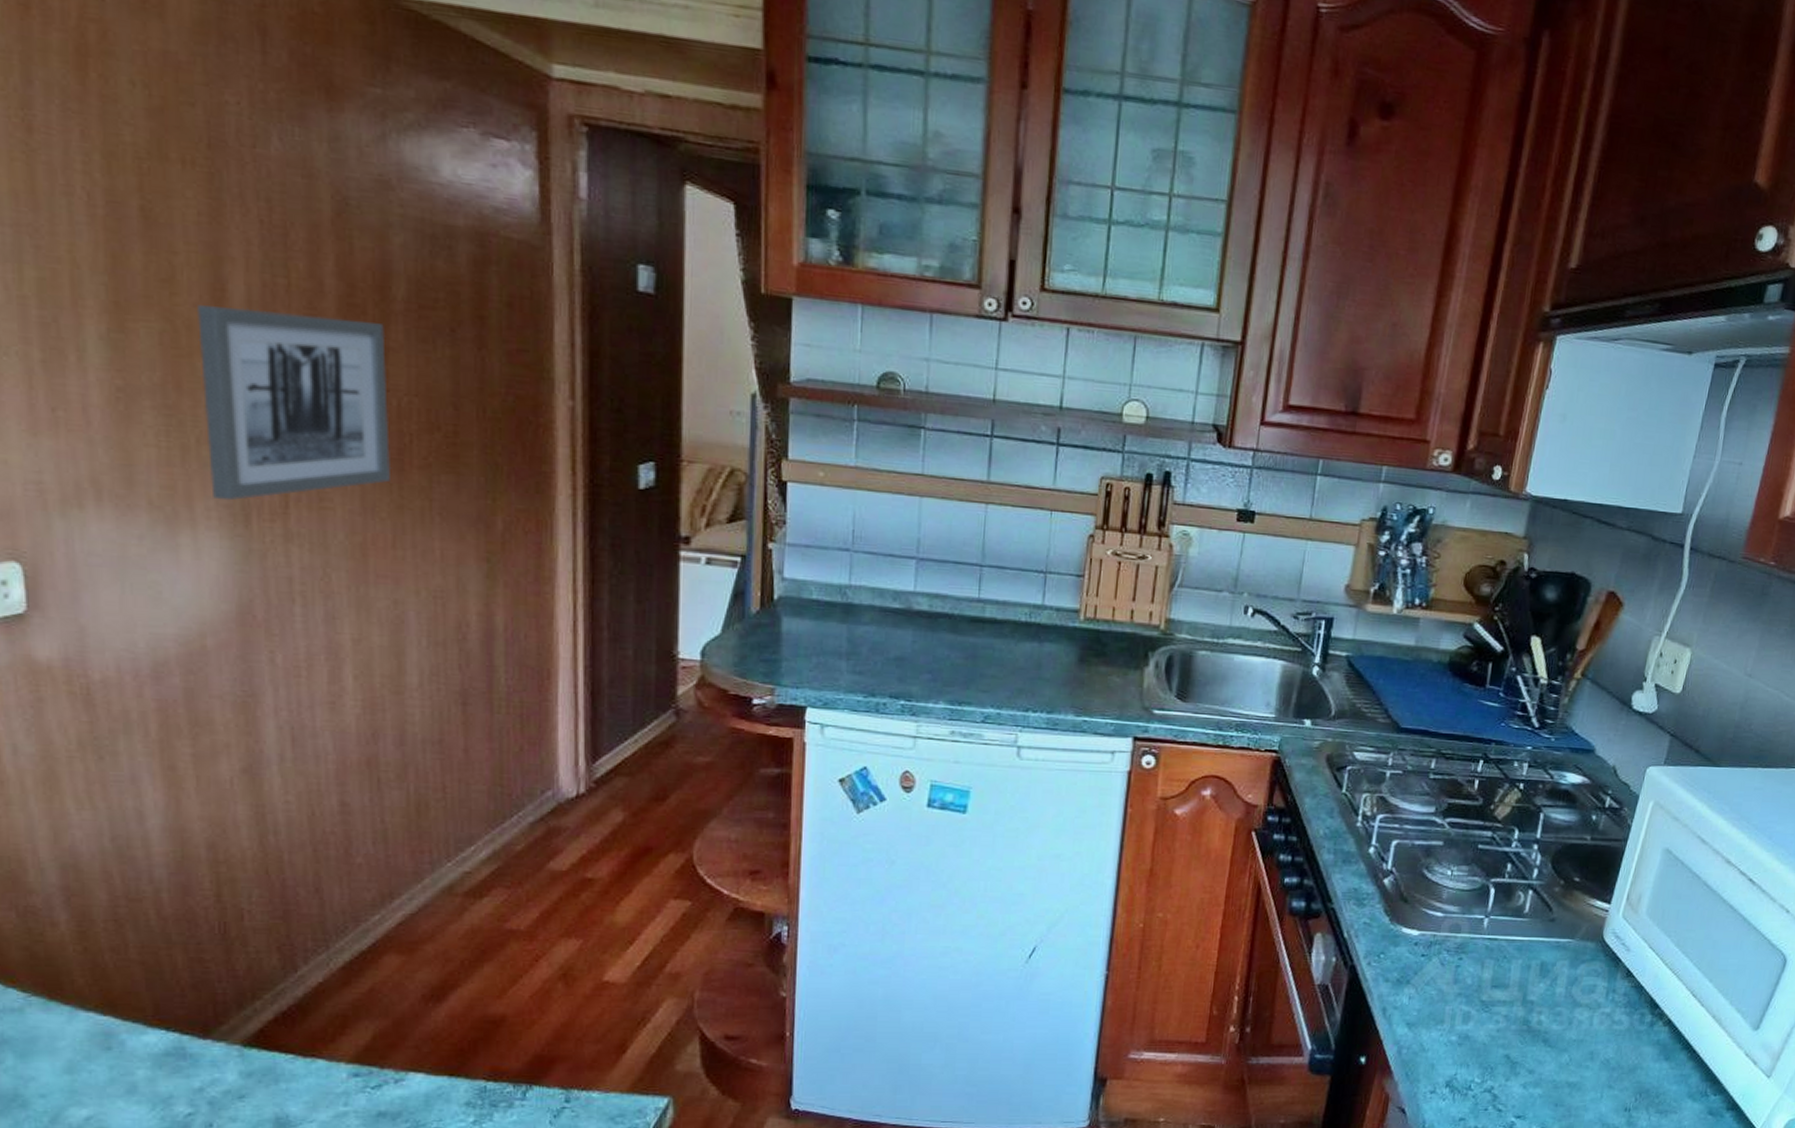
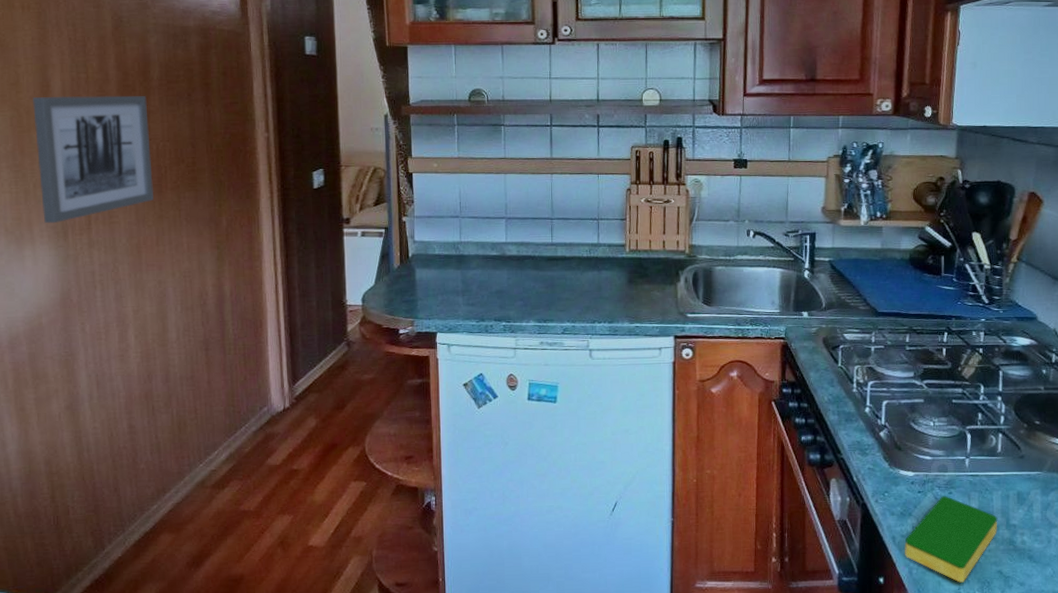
dish sponge: none [1395,961,1514,1067] -> present [905,495,998,583]

